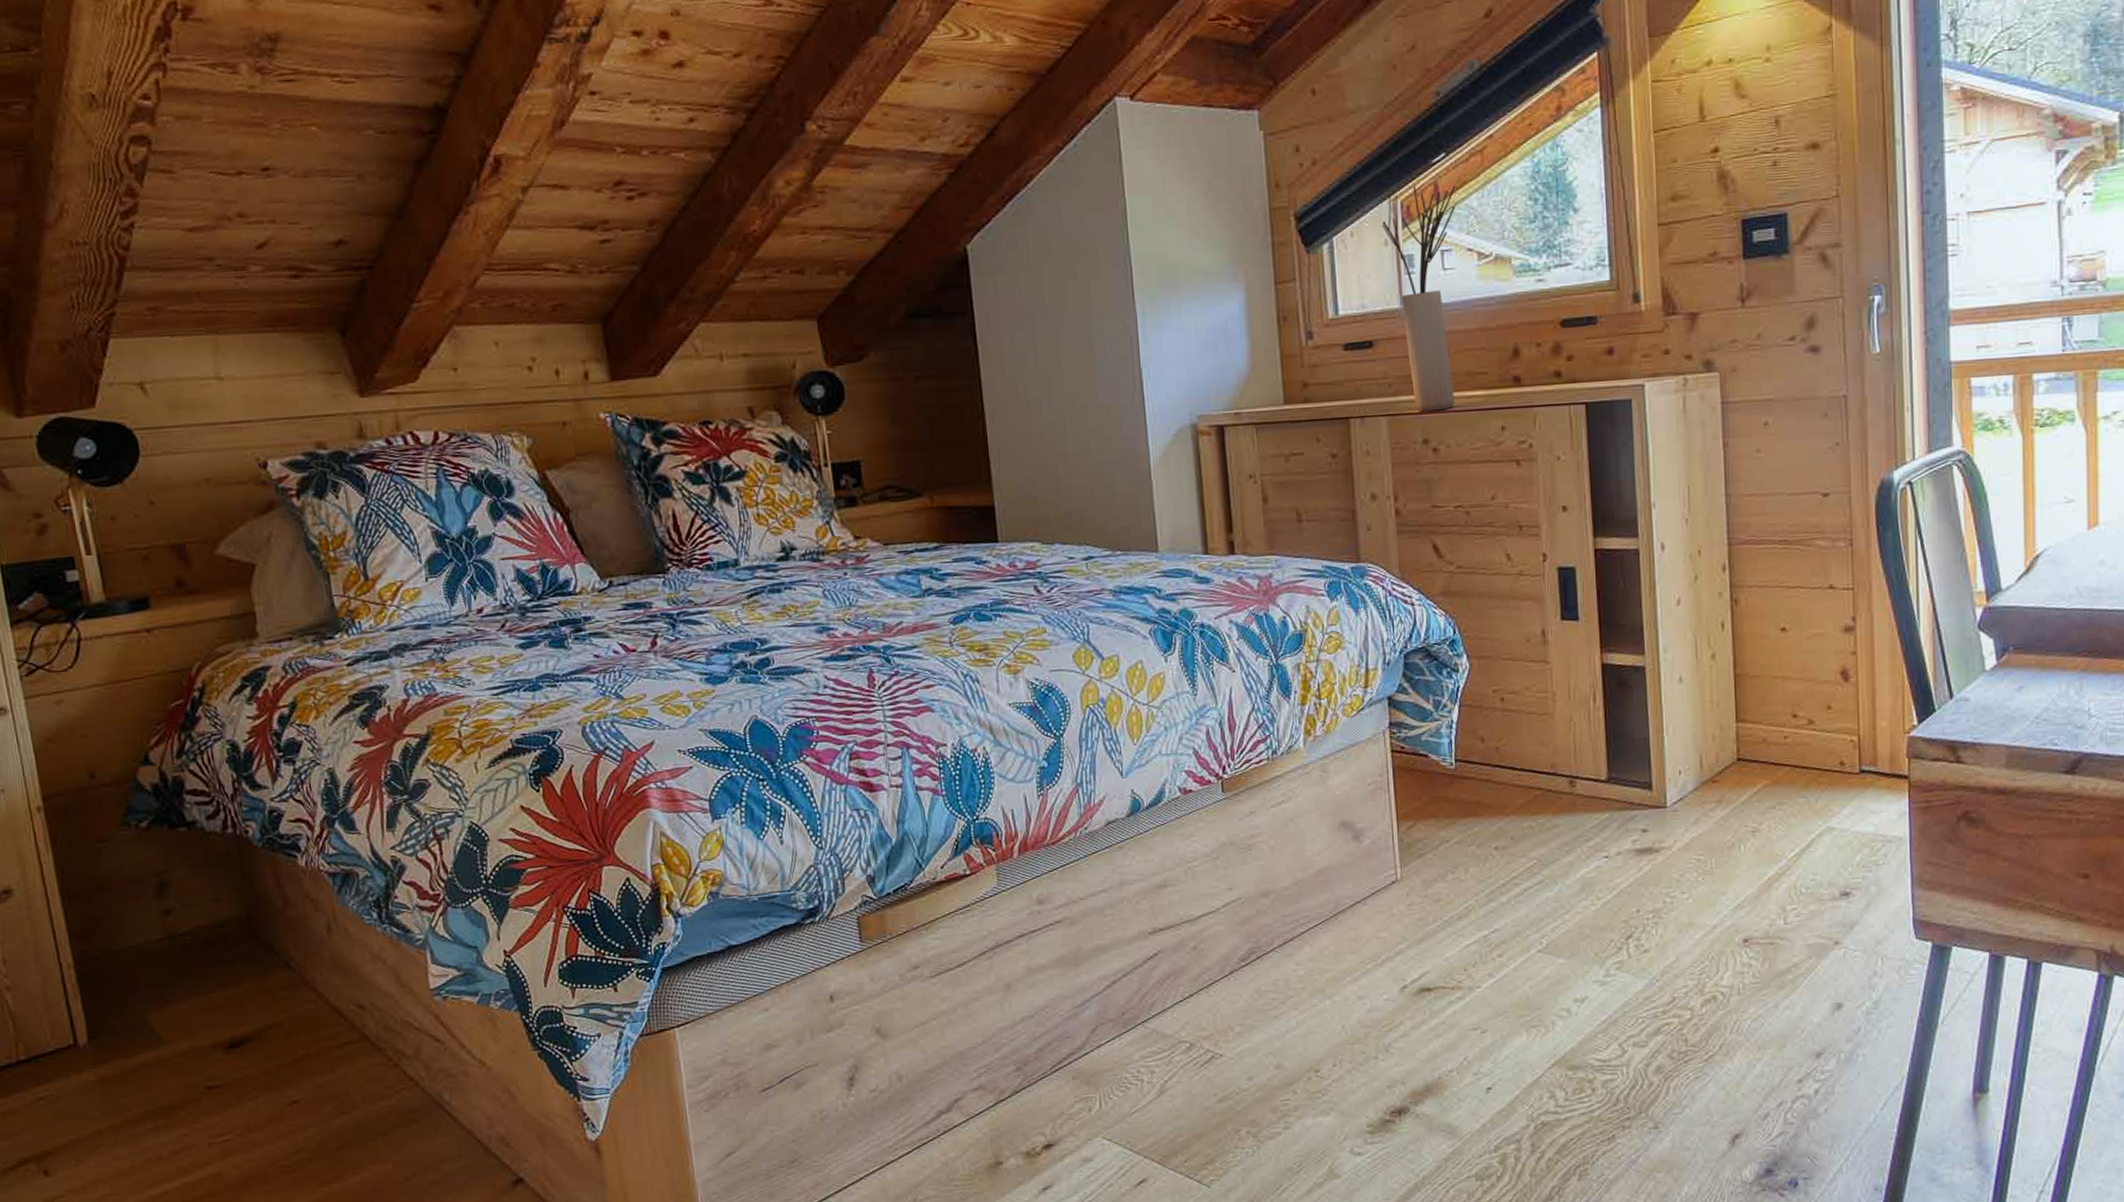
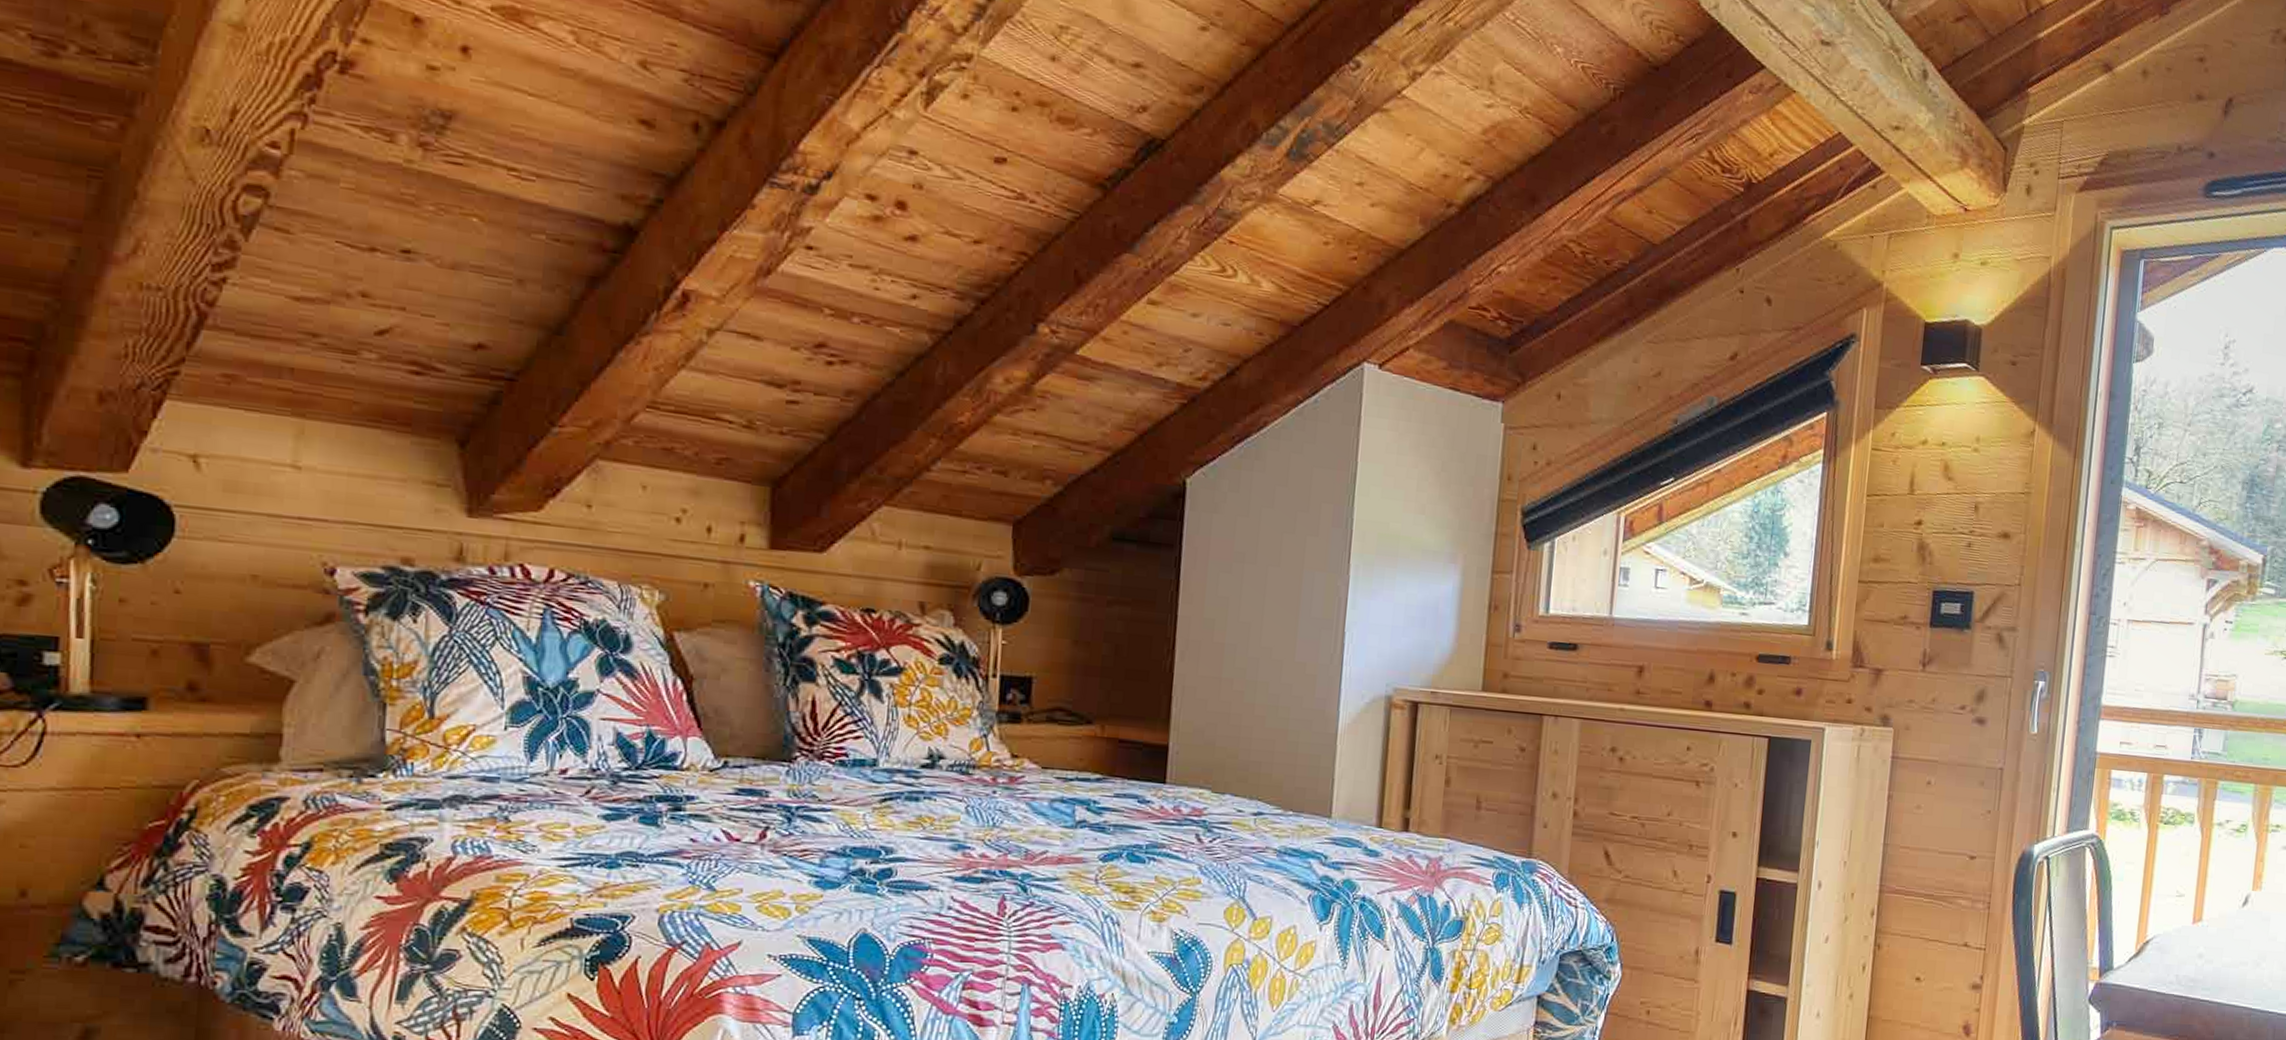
vase: present [1382,185,1456,412] -> none [1604,504,1679,722]

